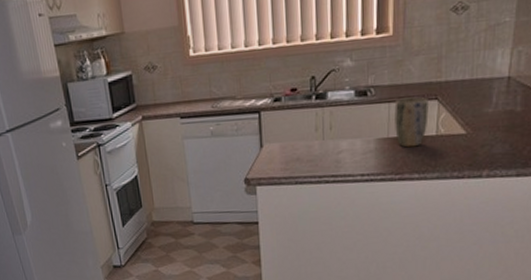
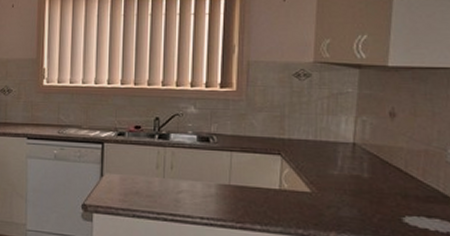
plant pot: present [394,97,429,148] -> none [236,149,271,198]

